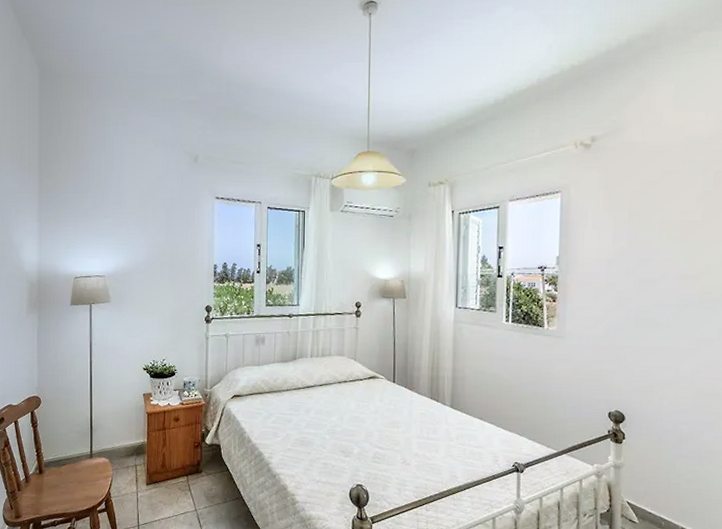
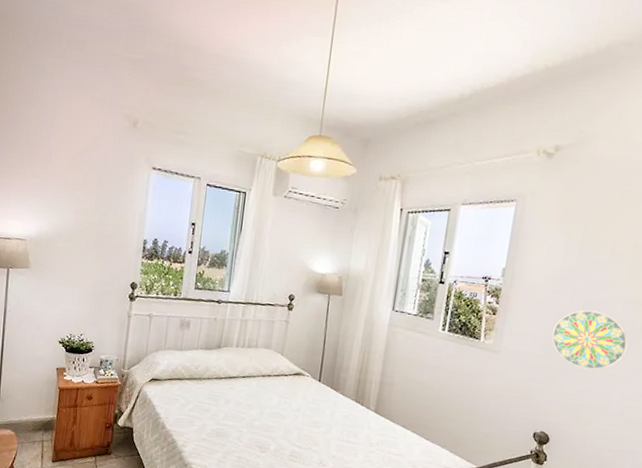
decorative plate: none [613,288,689,346] -> present [552,310,628,370]

